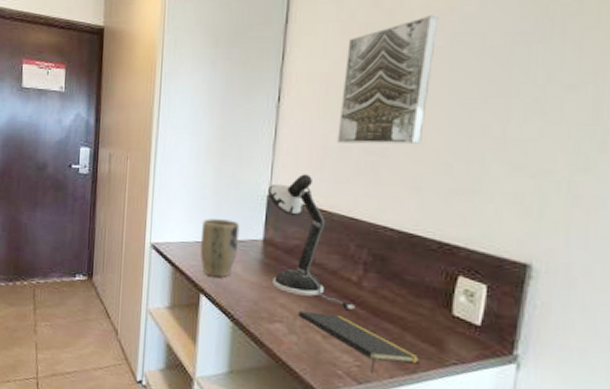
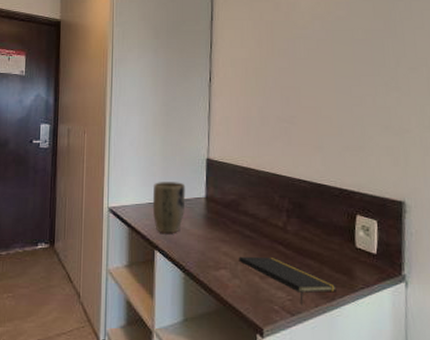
desk lamp: present [268,174,355,311] -> none [207,140,283,252]
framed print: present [337,15,439,145] -> none [257,17,321,114]

